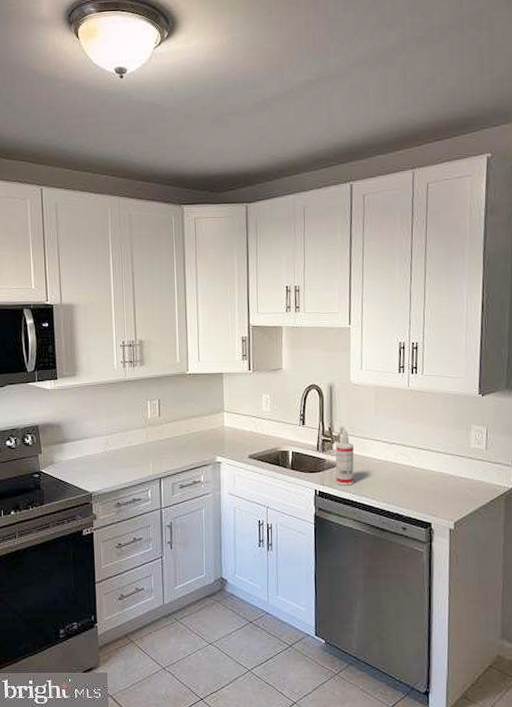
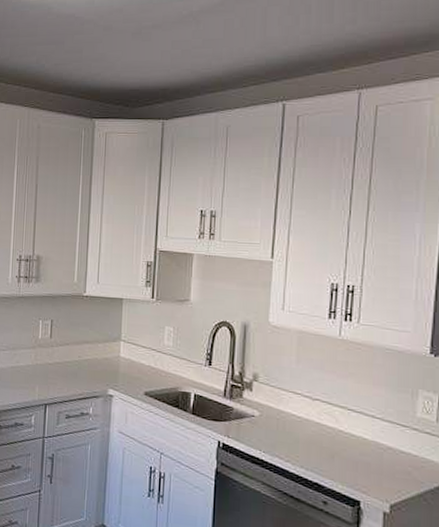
spray bottle: present [335,429,354,486] -> none [244,376,268,442]

